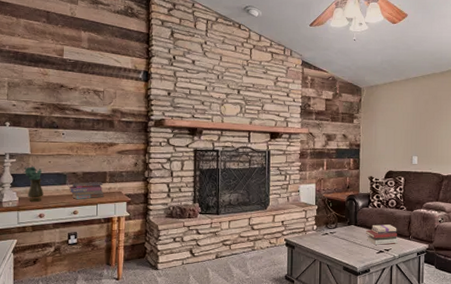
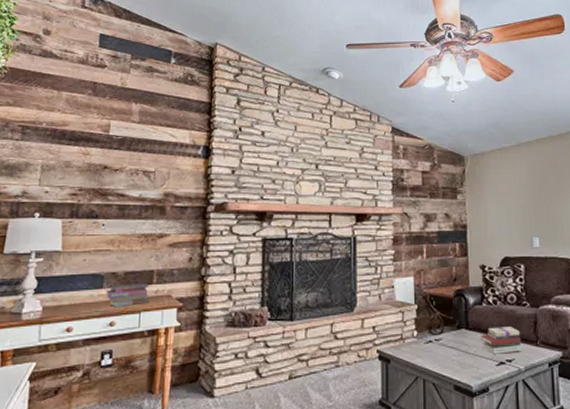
vase: present [24,165,43,203] -> none [51,265,74,313]

